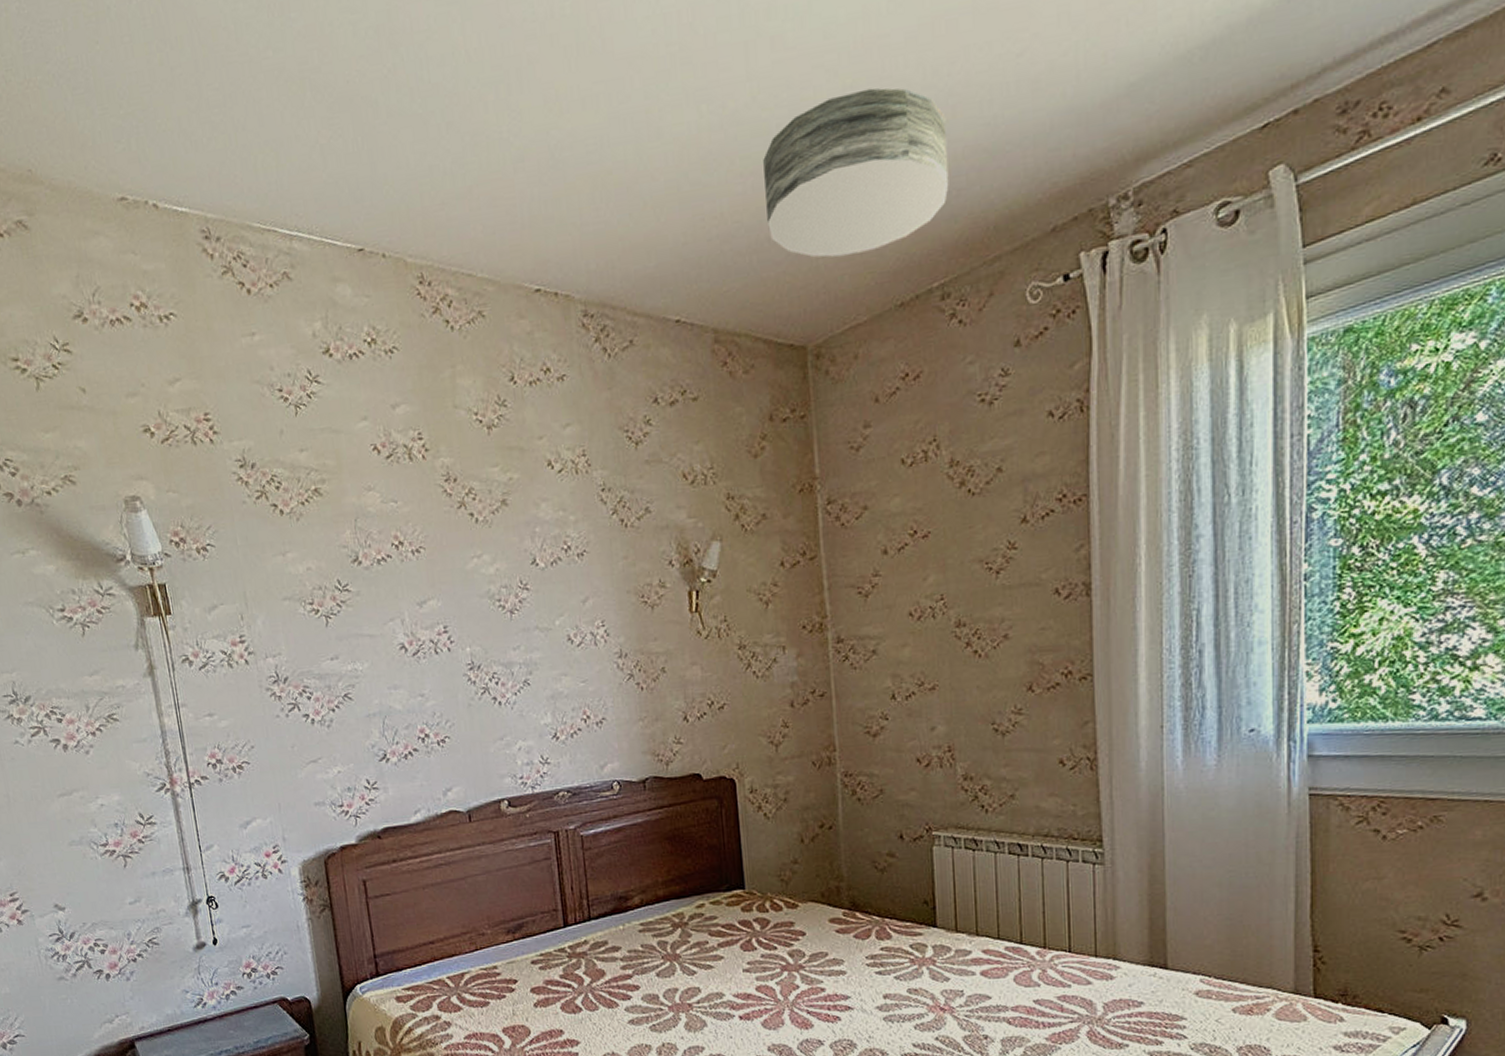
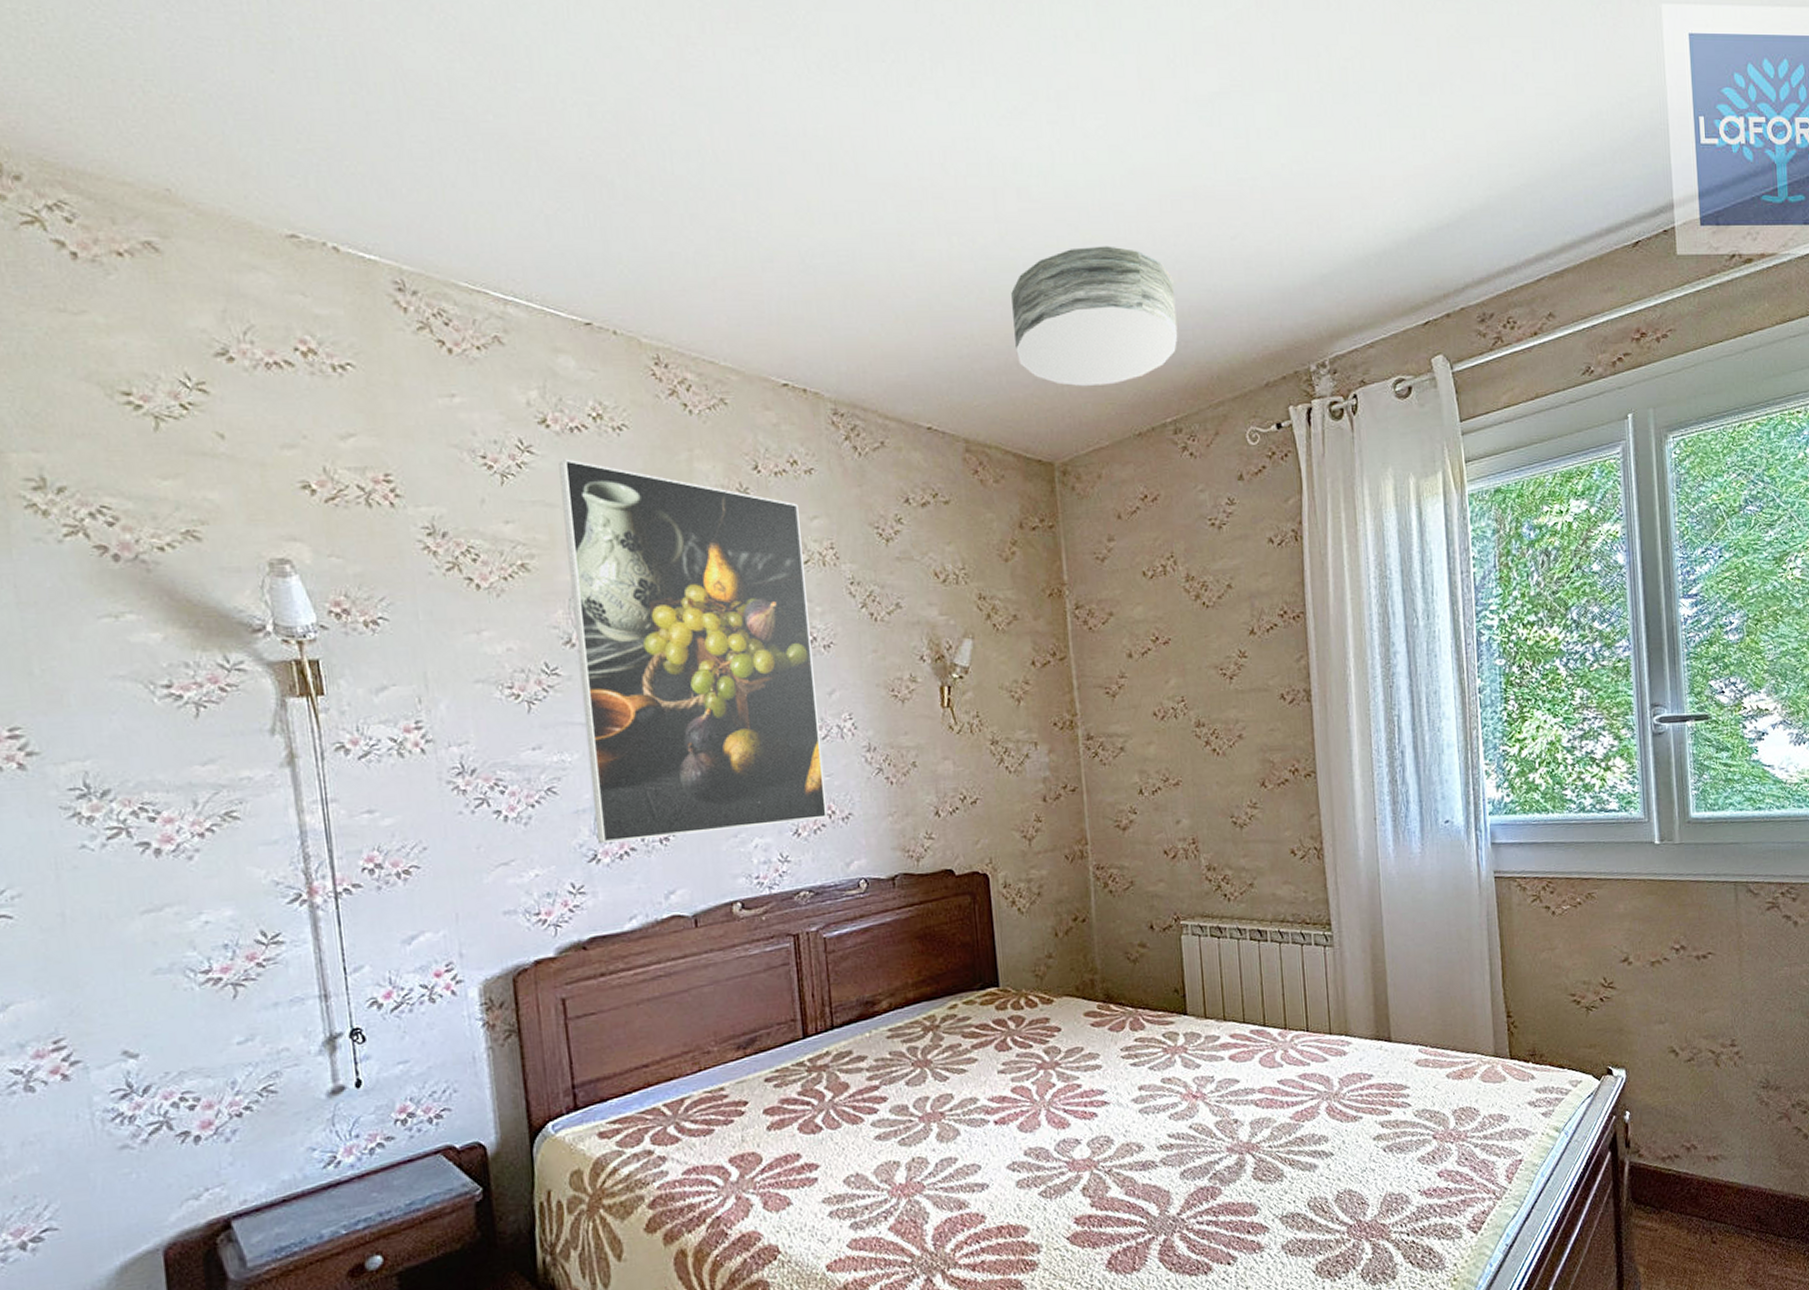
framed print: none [341,385,584,744] -> present [559,458,828,843]

